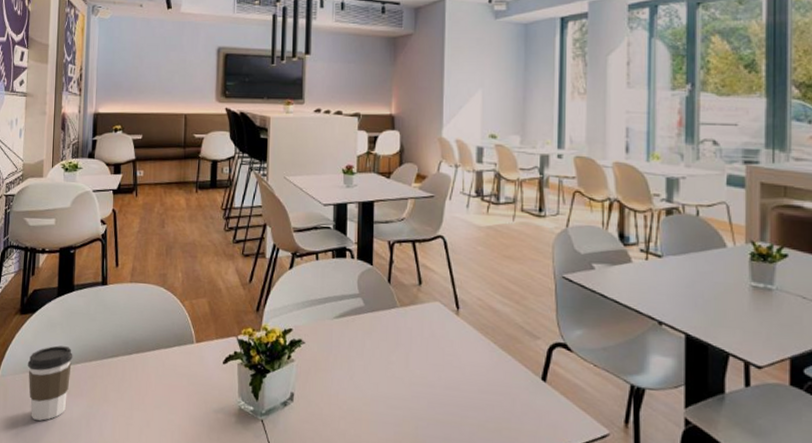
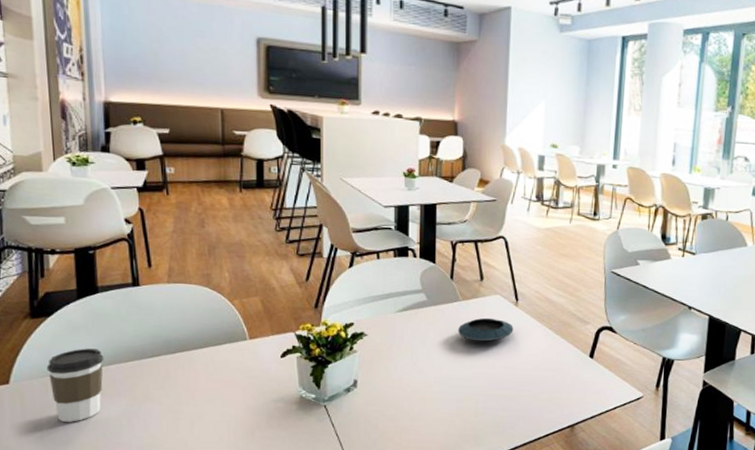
saucer: none [396,327,455,356] -> present [458,317,514,342]

